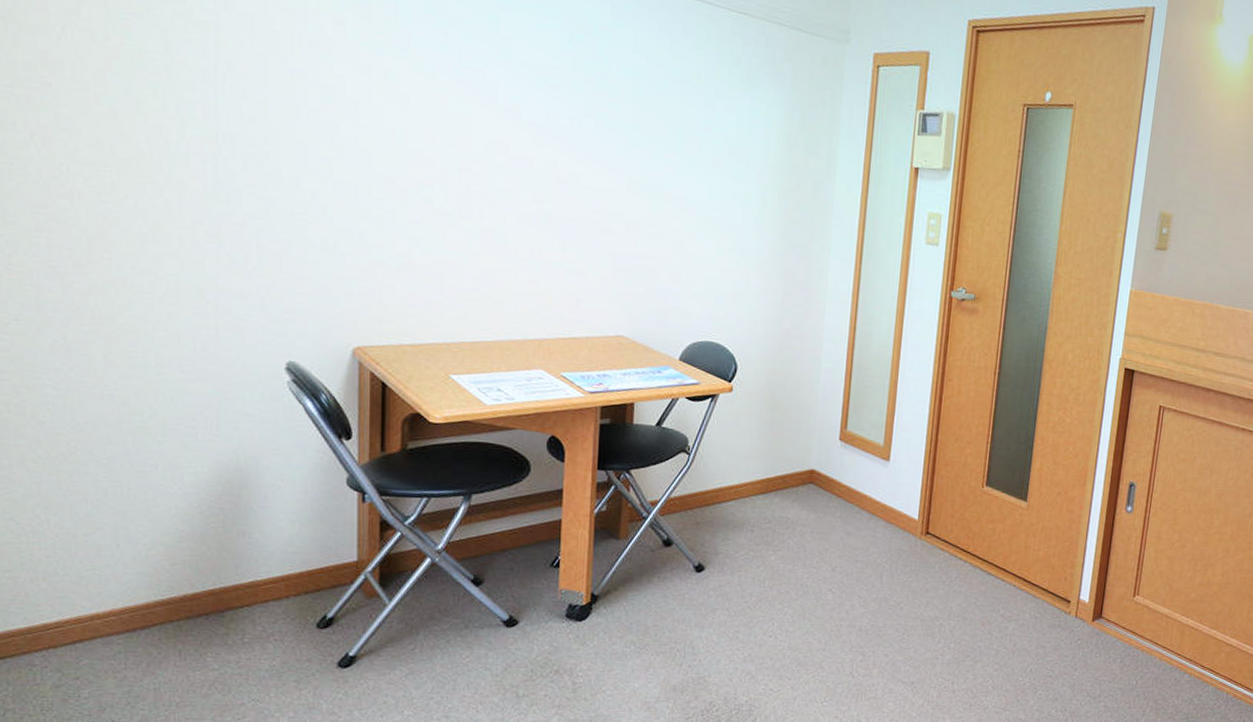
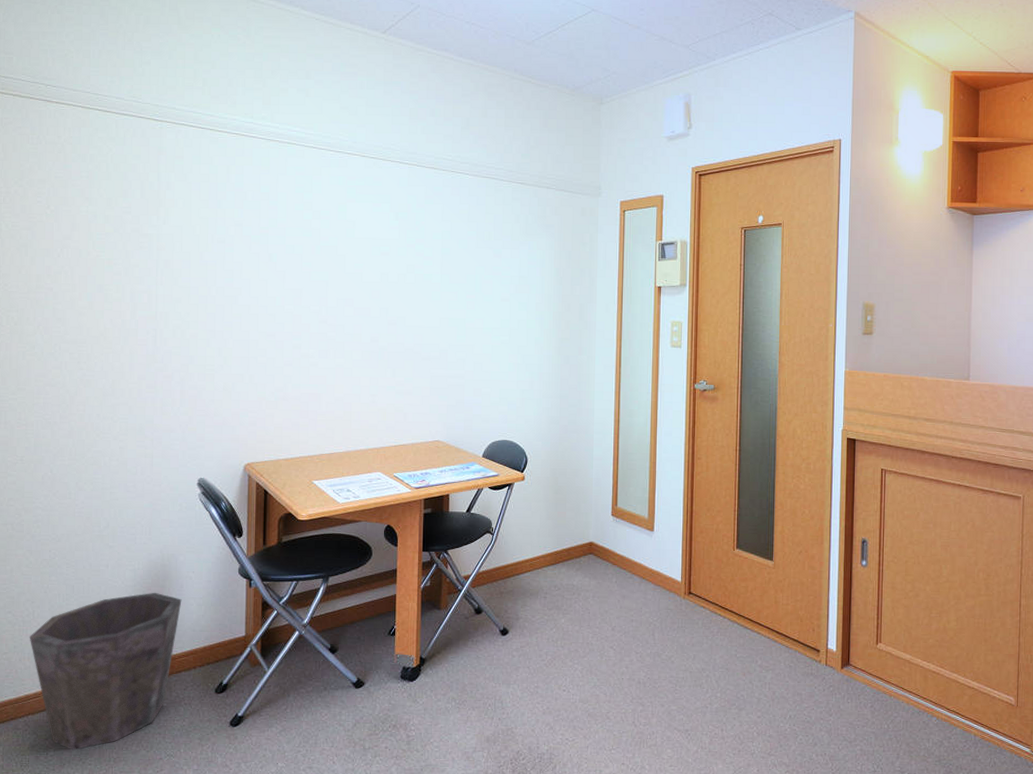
waste bin: none [43,502,267,692] -> present [29,592,182,750]

